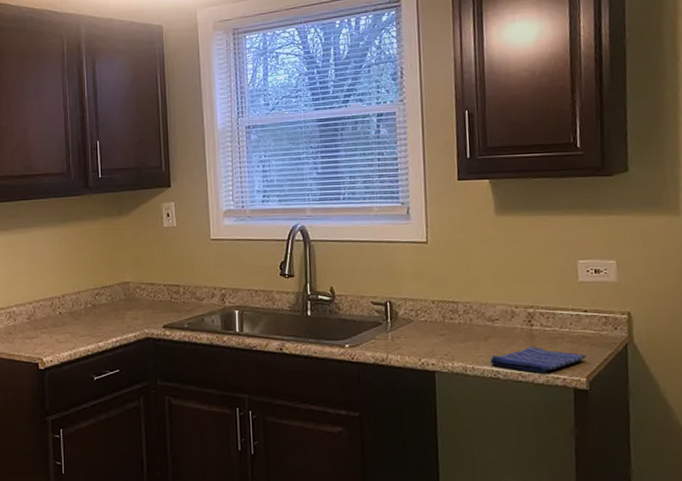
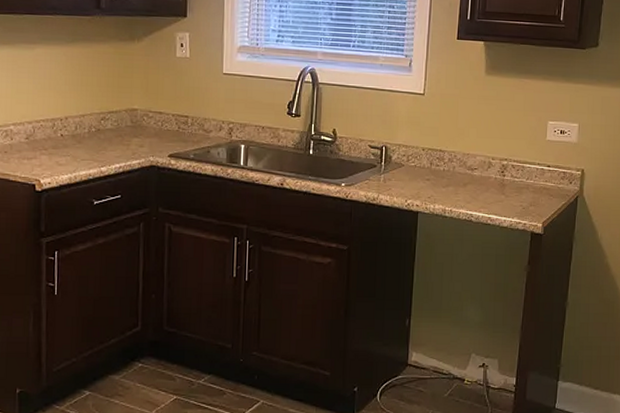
dish towel: present [490,346,586,372] -> none [466,194,544,217]

